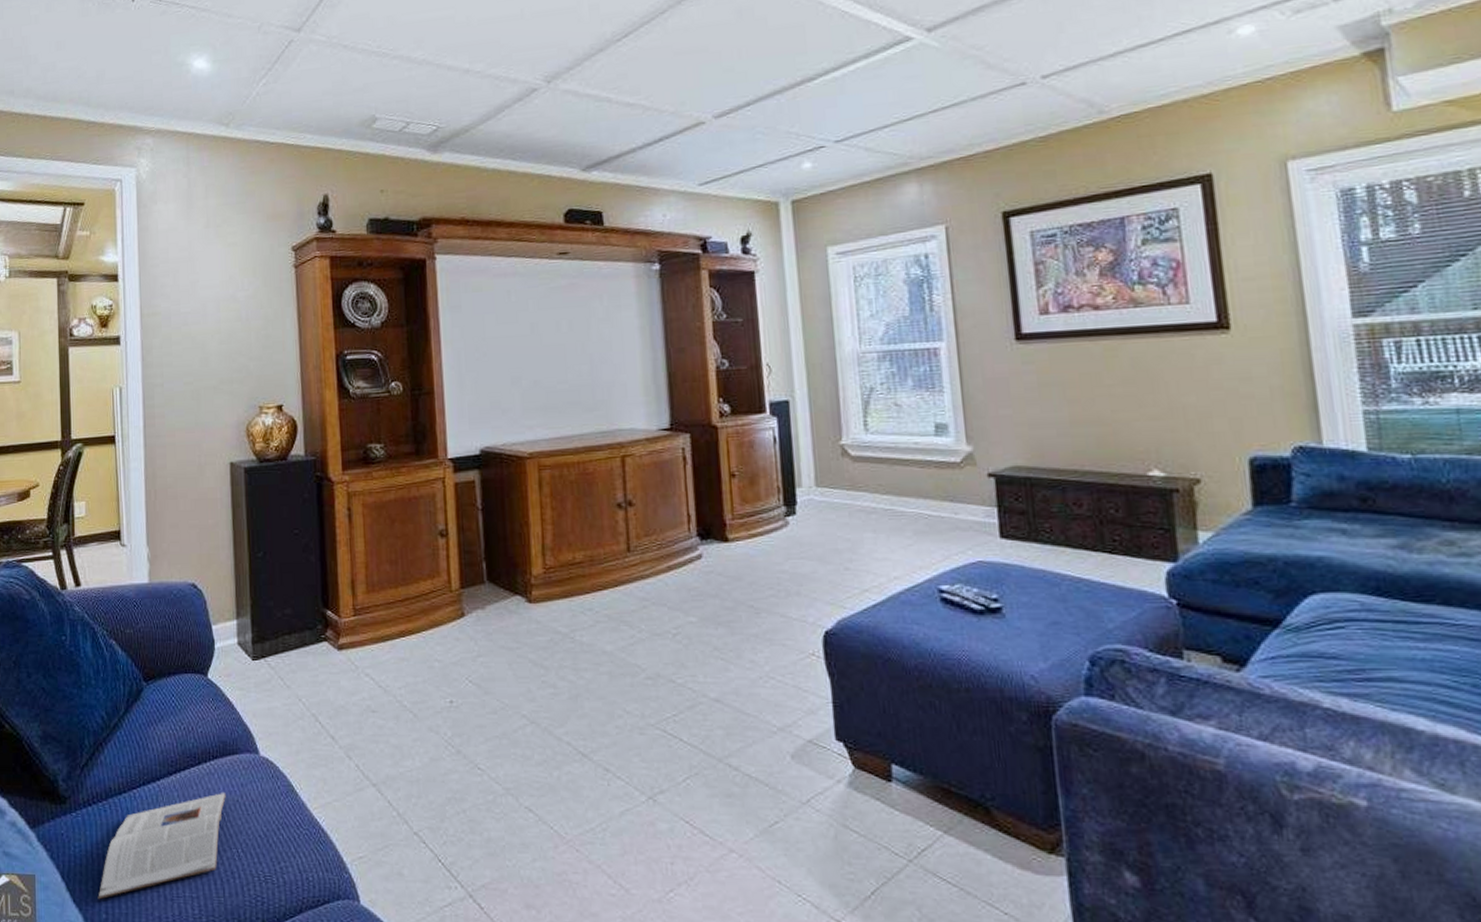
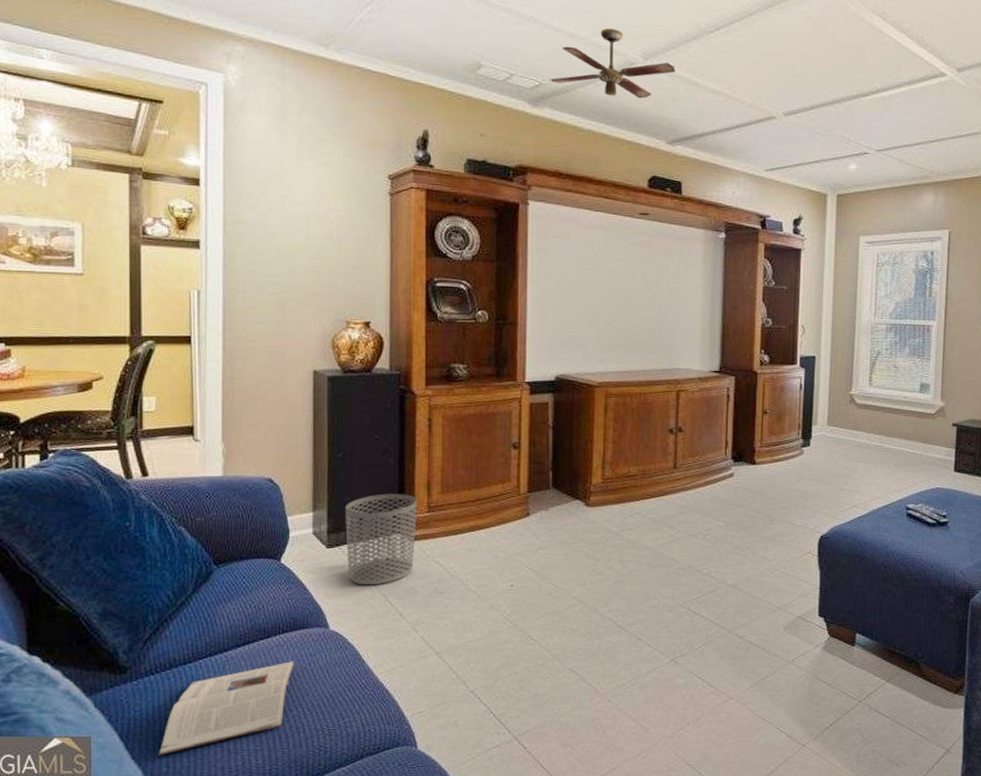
waste bin: none [269,595,343,703] -> present [345,494,417,586]
ceiling fan: none [448,55,583,129] -> present [550,28,675,99]

